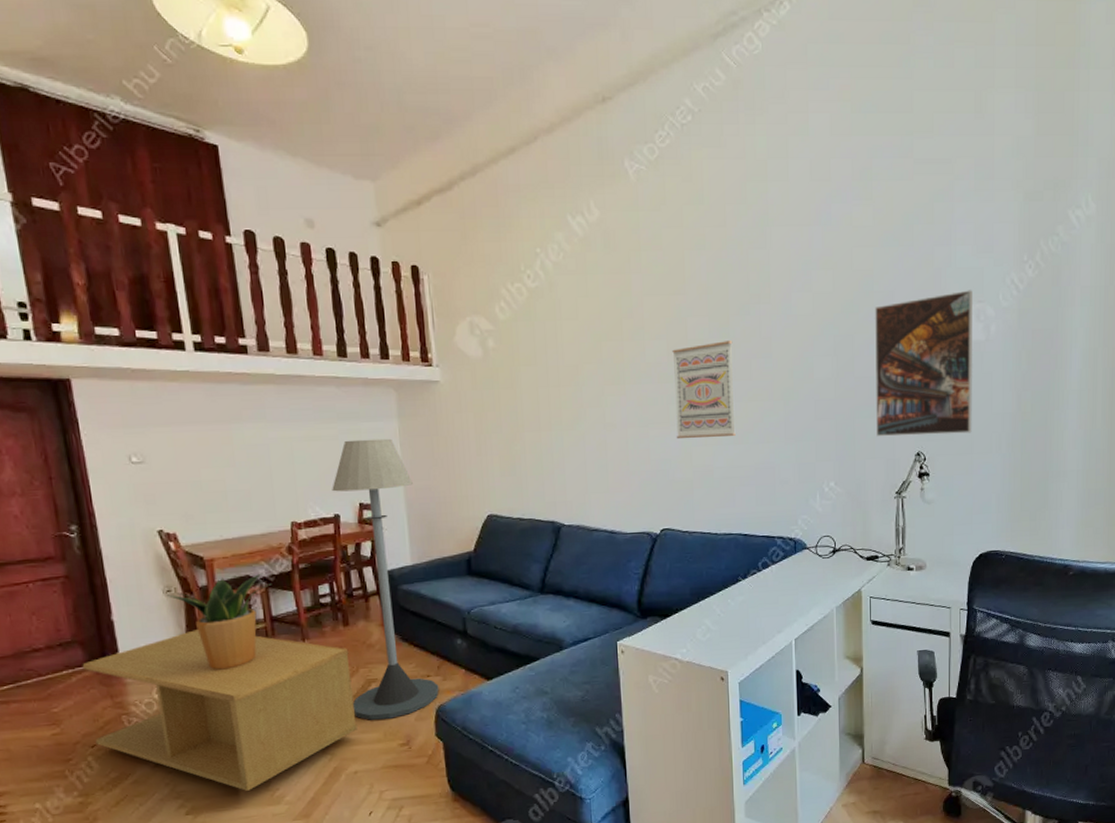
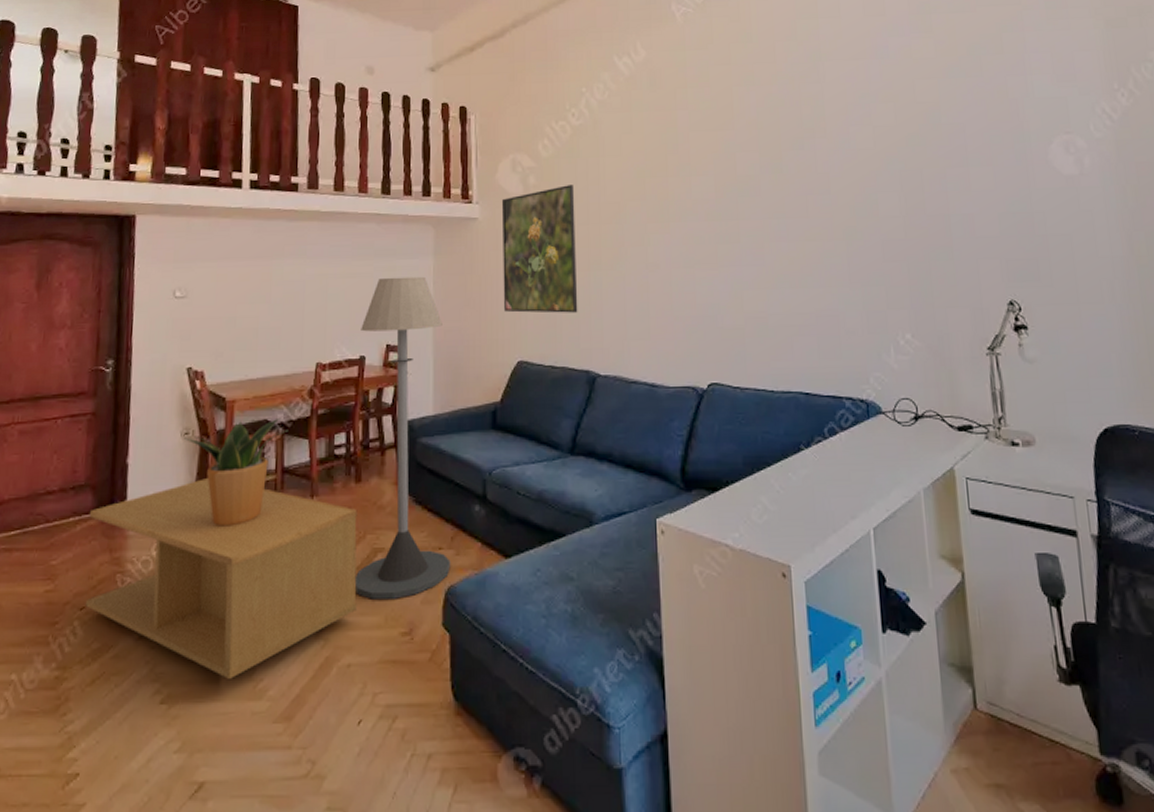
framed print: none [461,348,542,471] -> present [501,185,578,313]
wall art: present [672,341,736,440] -> none [720,176,792,282]
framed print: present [874,290,972,437] -> none [944,120,1075,283]

